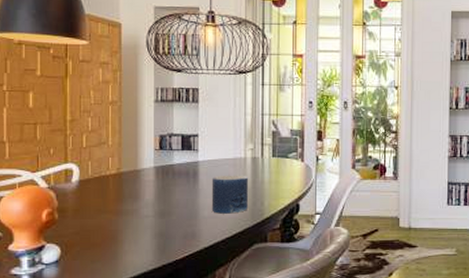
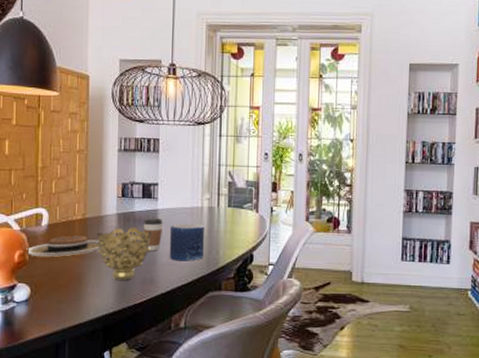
plate: none [55,191,138,216] -> present [26,235,101,257]
decorative bowl: none [134,181,193,236] -> present [97,227,152,280]
coffee cup: none [183,171,205,204] -> present [143,218,164,251]

